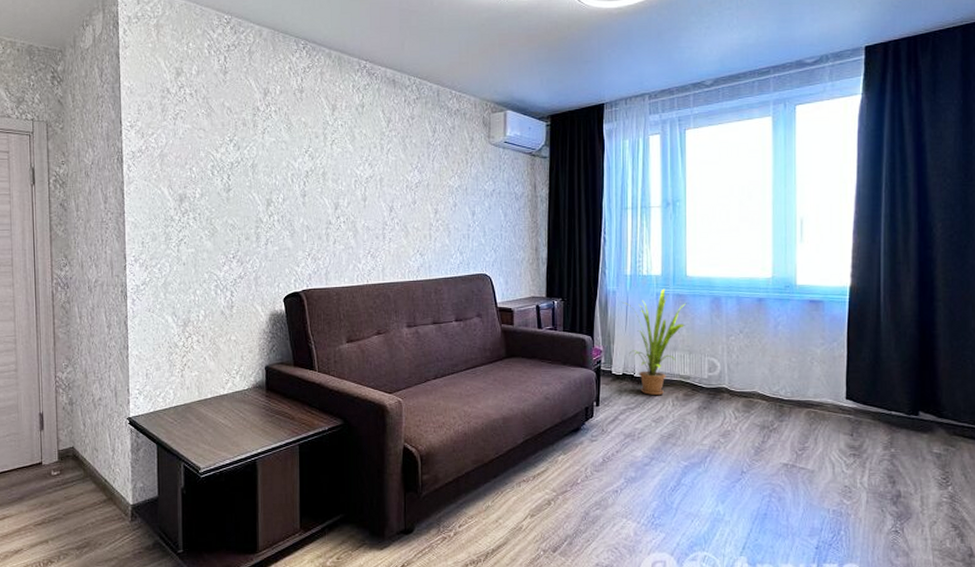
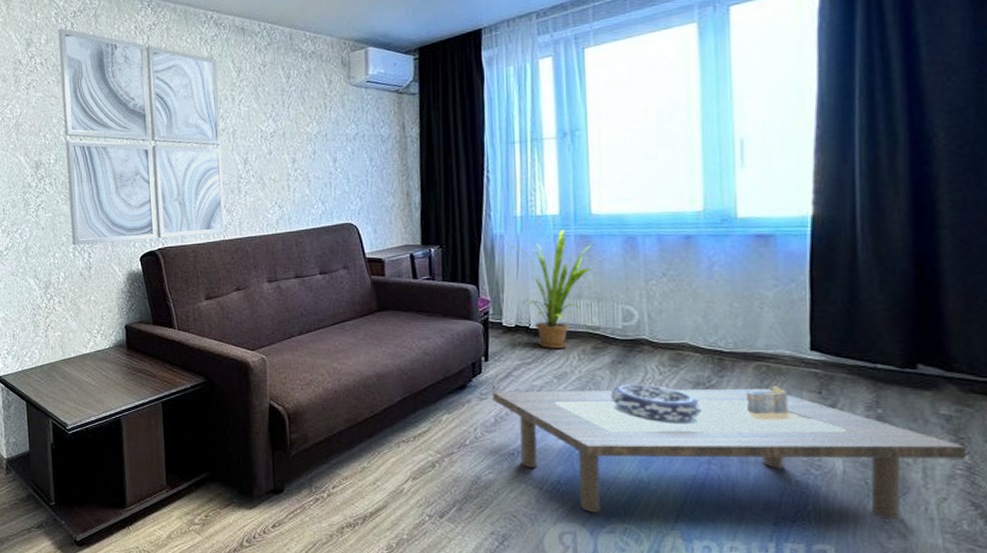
wall art: none [210,60,369,283] -> present [58,27,226,245]
coffee table: none [601,432,949,543] -> present [492,389,966,520]
decorative bowl: none [696,427,767,461] -> present [610,383,704,422]
book: none [772,429,846,460] -> present [710,386,813,422]

